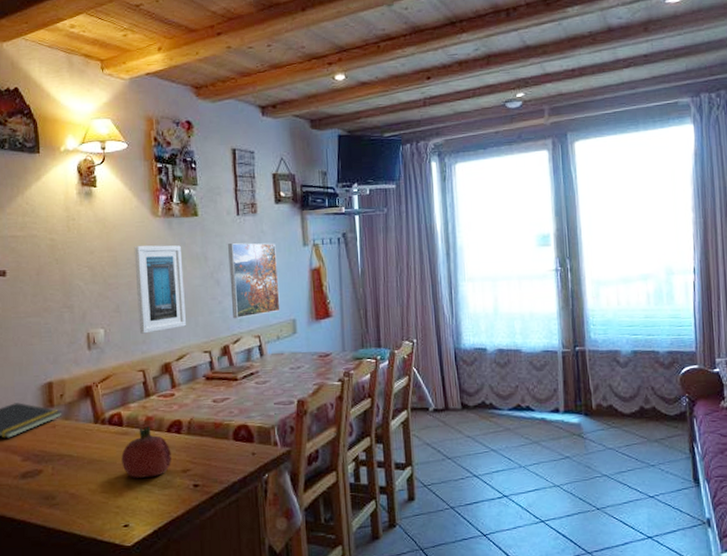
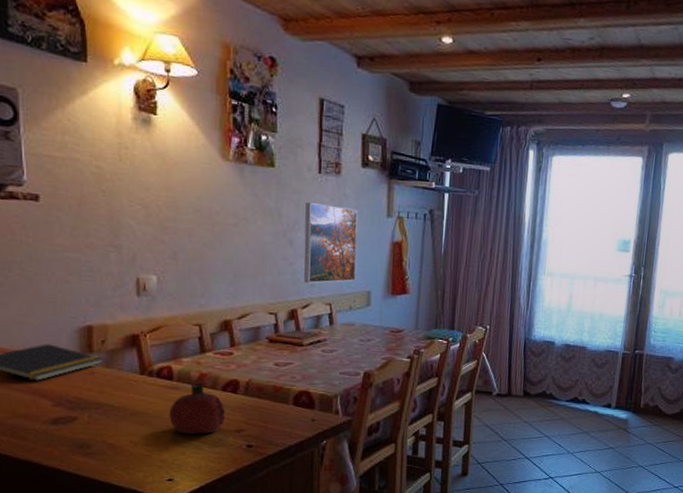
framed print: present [134,245,186,334] -> none [197,189,253,287]

